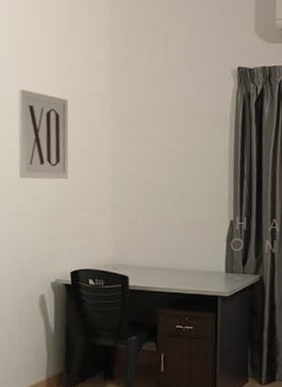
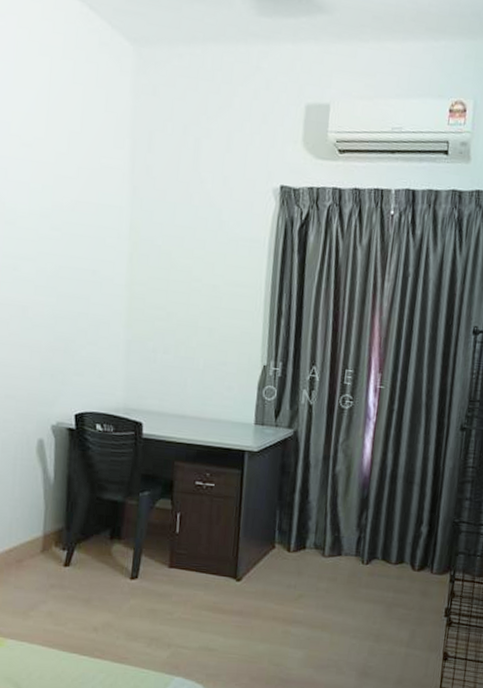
wall art: present [18,88,69,180] -> none [16,194,78,306]

